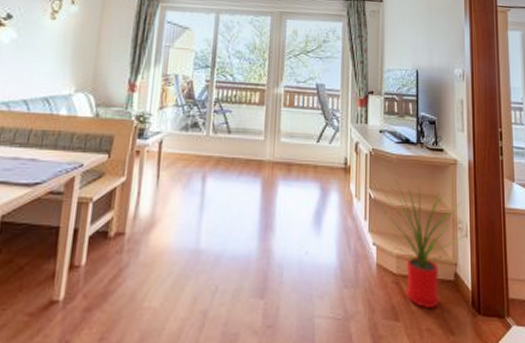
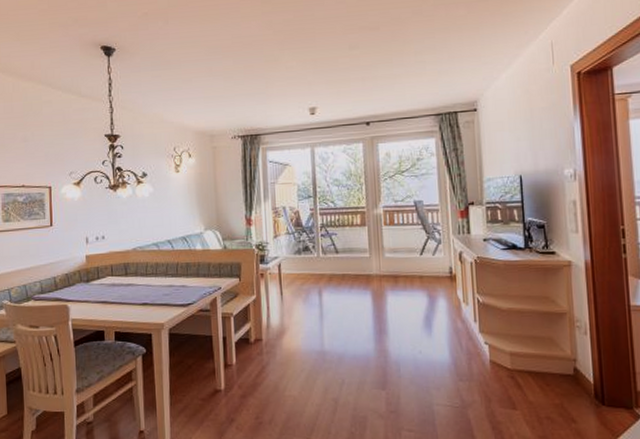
house plant: present [381,180,465,309] -> none [491,284,584,400]

